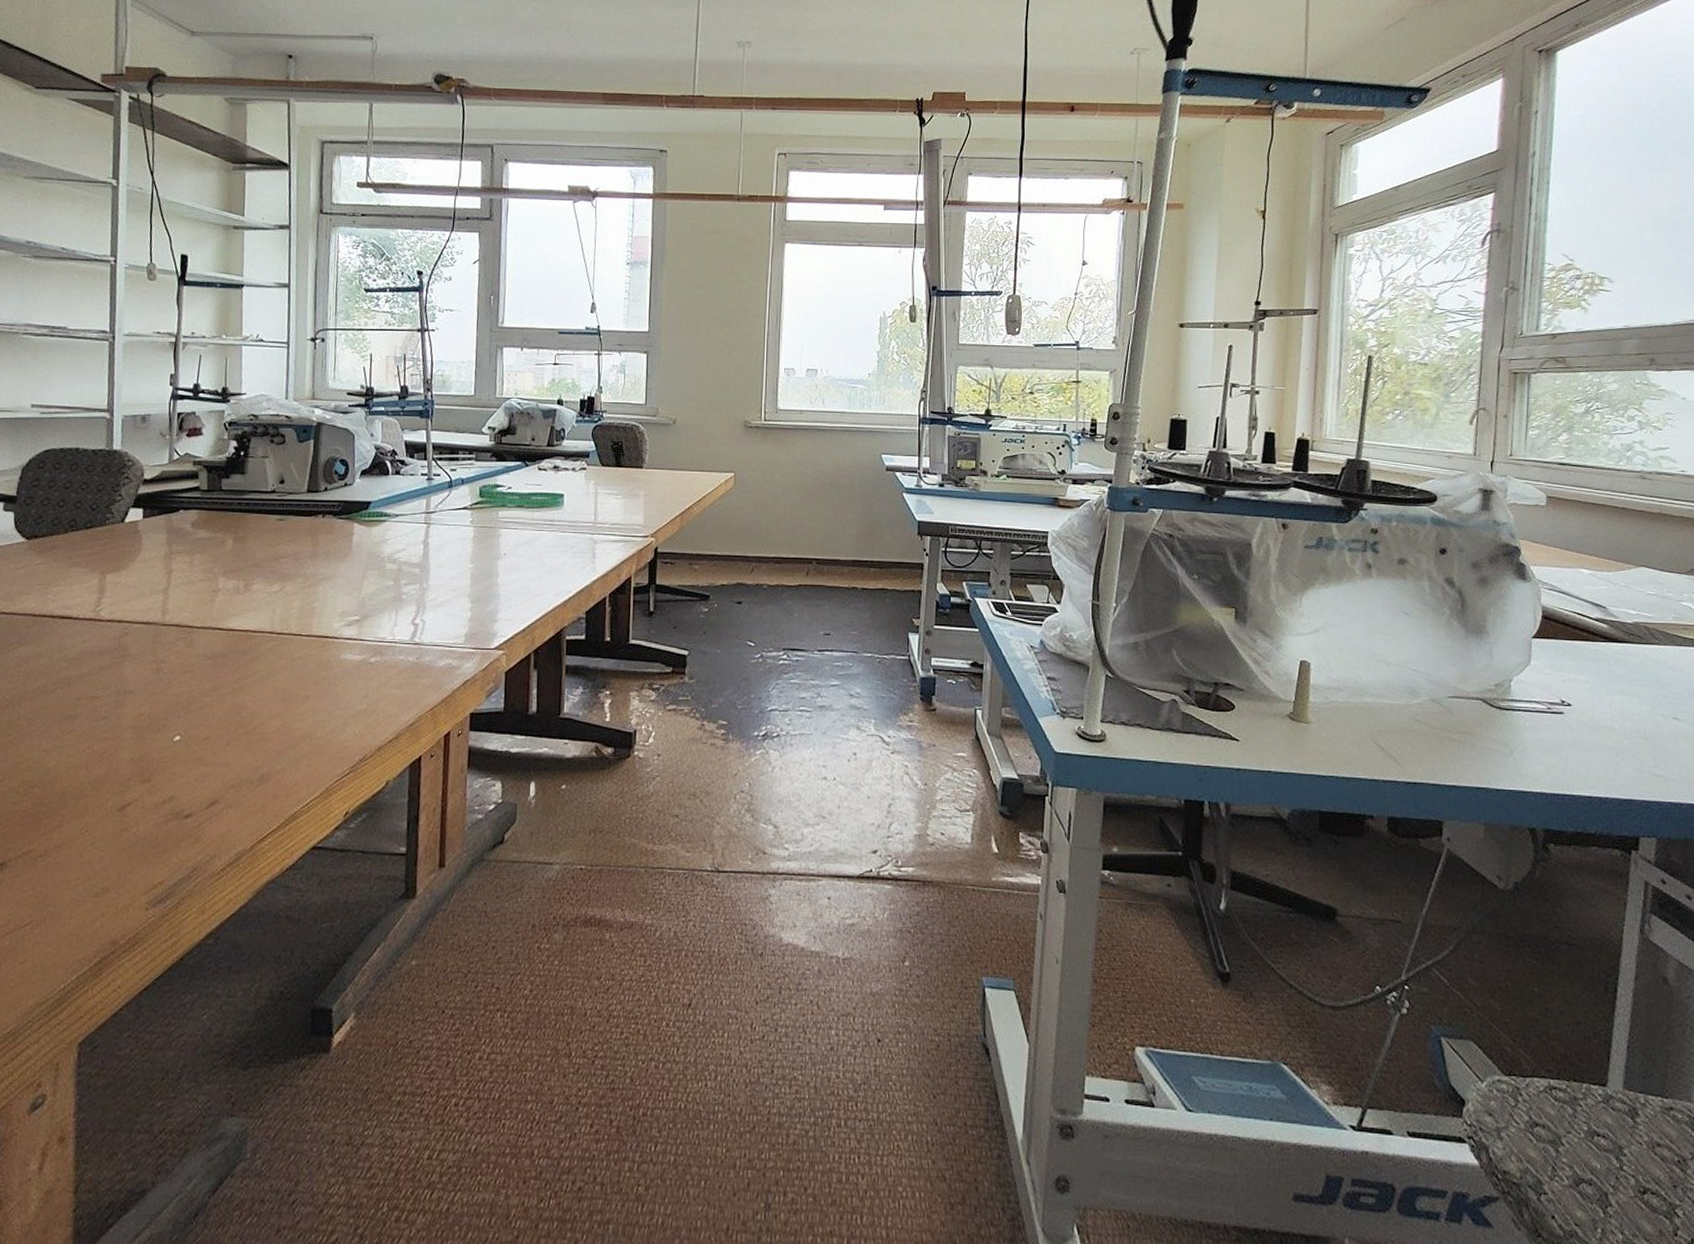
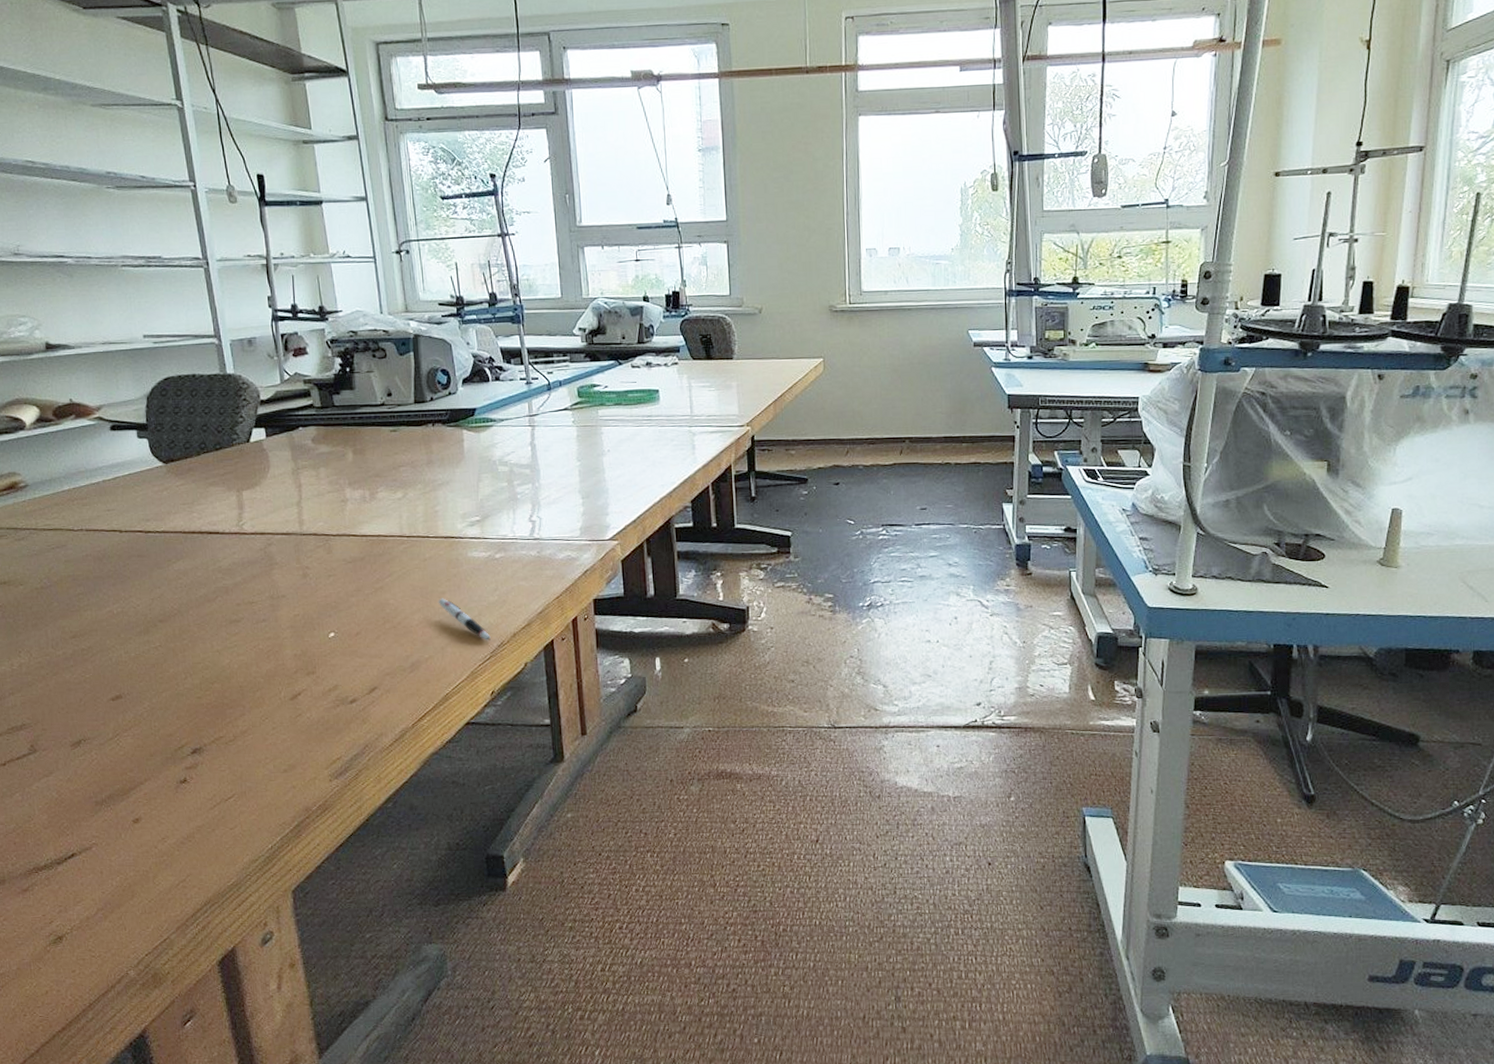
pen: none [300,703,353,753] -> present [438,598,491,640]

